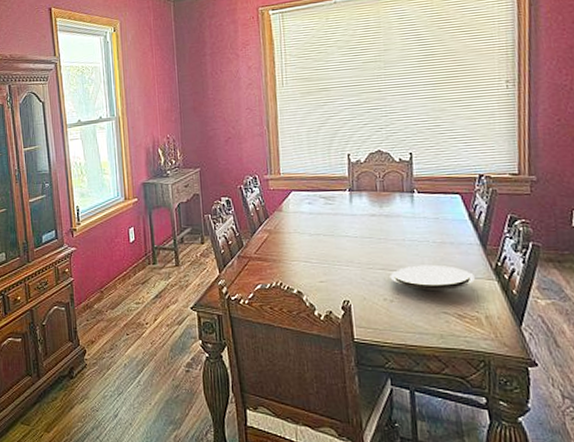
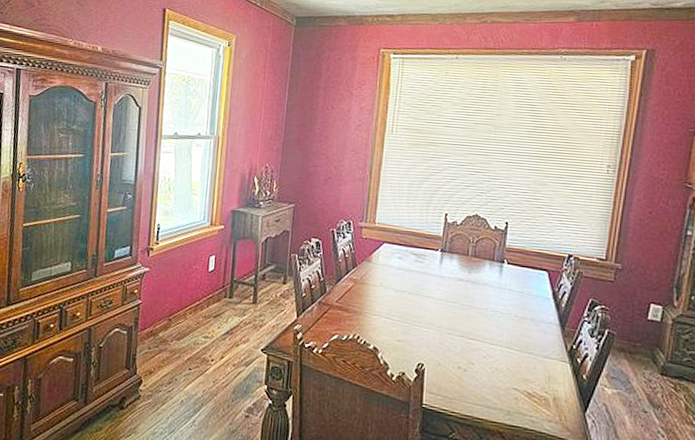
plate: present [390,264,475,290] -> none [467,337,549,367]

